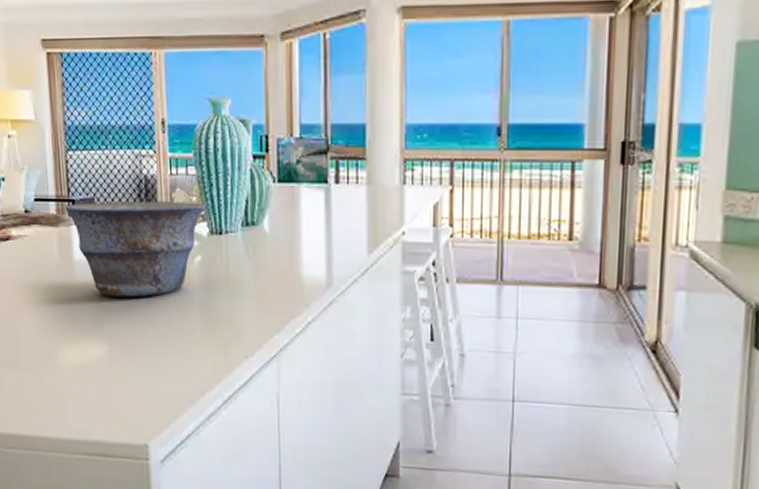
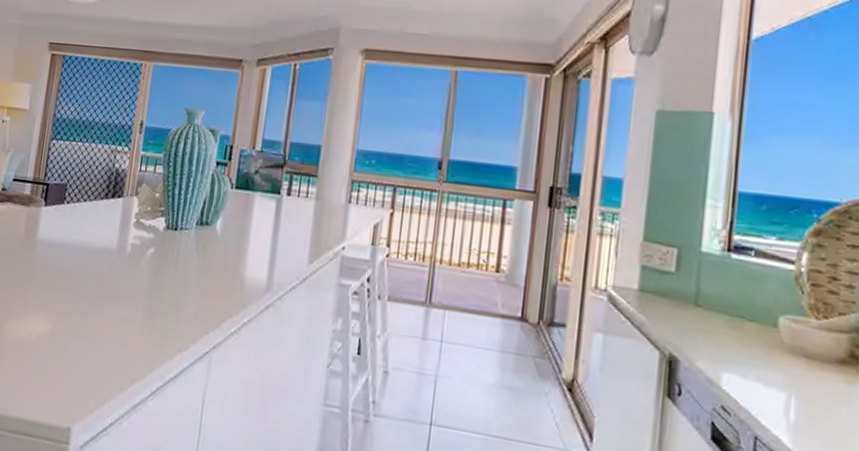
bowl: present [65,201,205,298] -> none [39,187,165,281]

